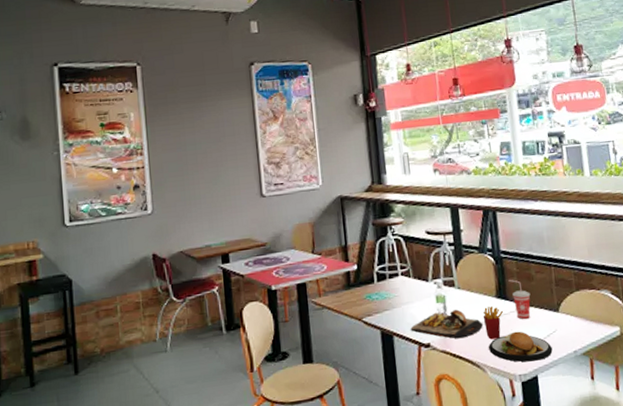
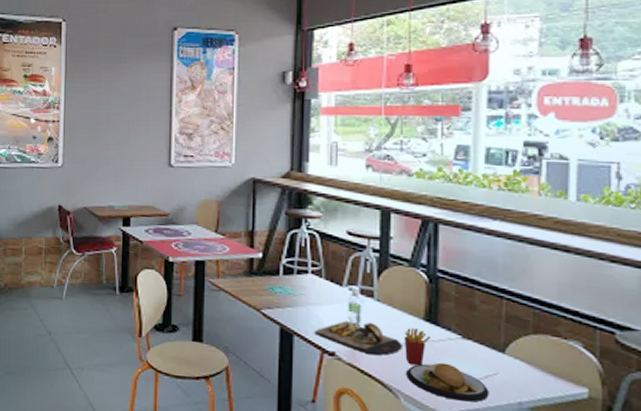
beverage cup: present [508,279,531,319] -> none [443,302,470,352]

